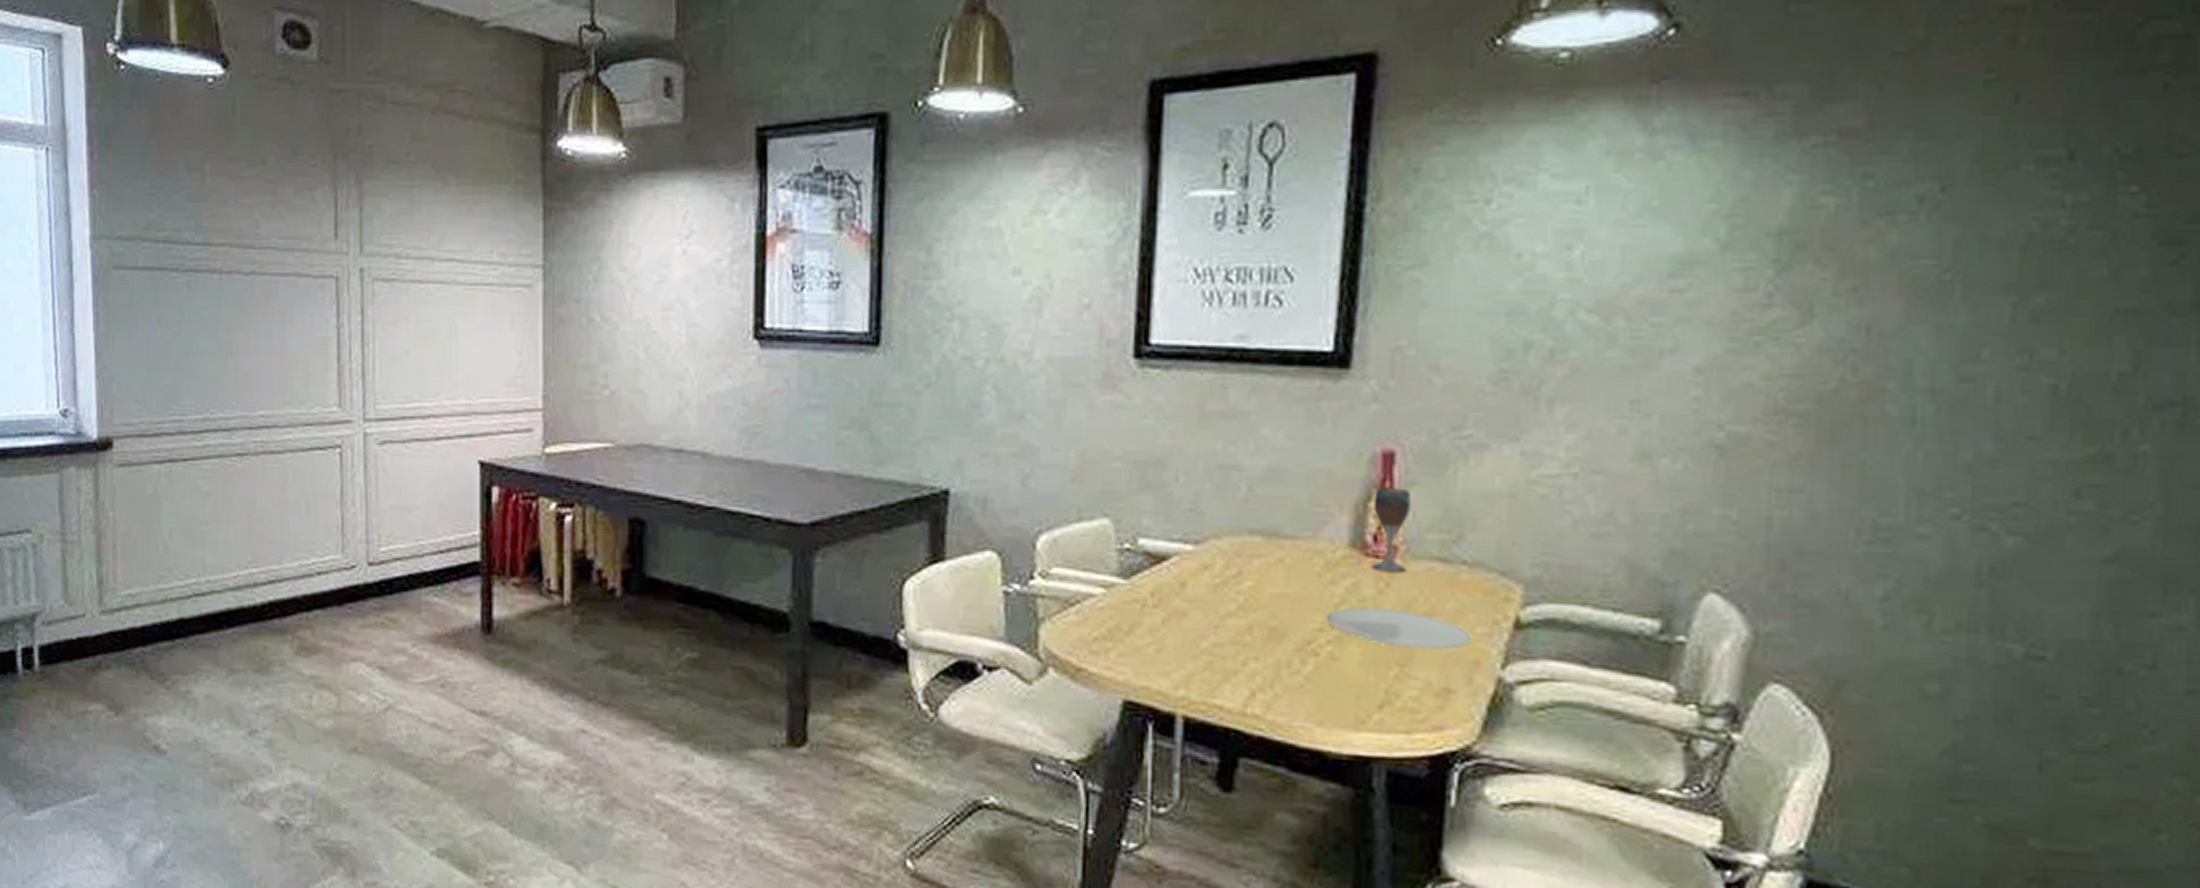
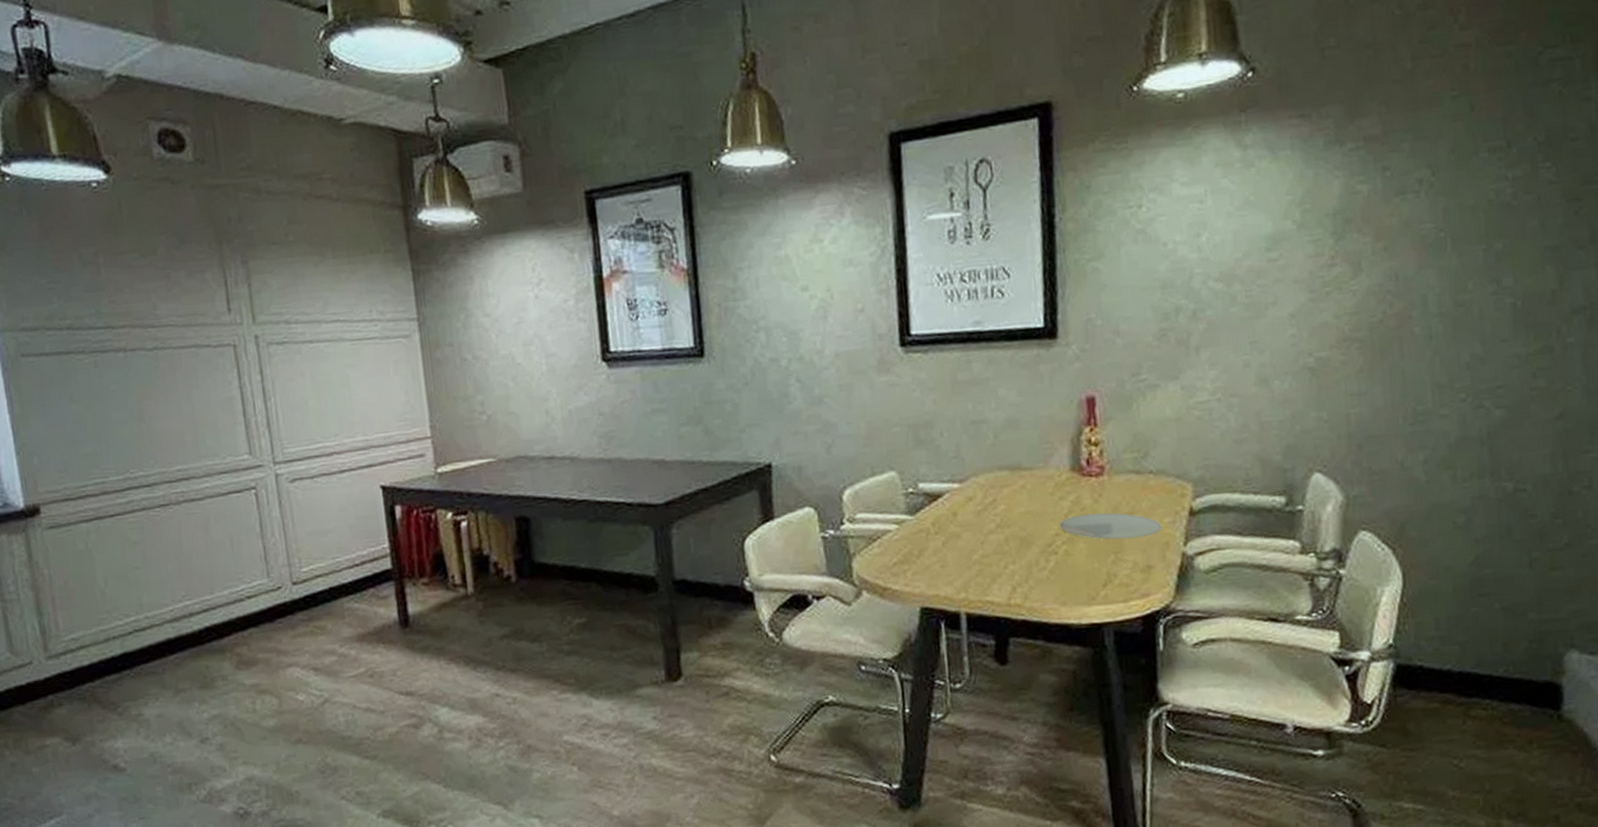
cup: present [1371,487,1412,574] -> none [1084,423,1113,487]

